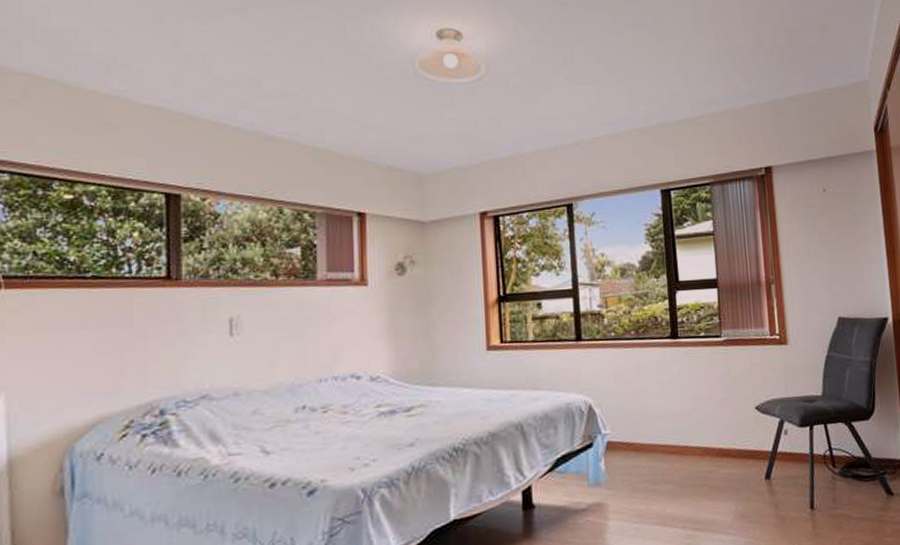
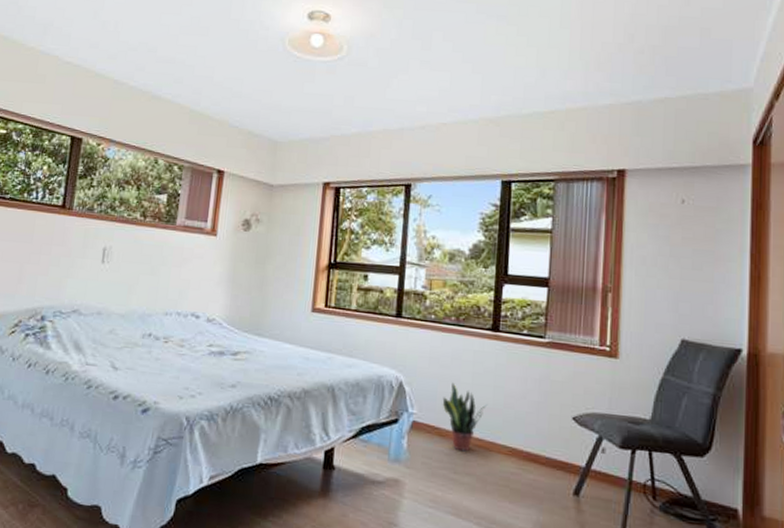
potted plant: none [633,396,677,462] -> present [442,382,488,452]

